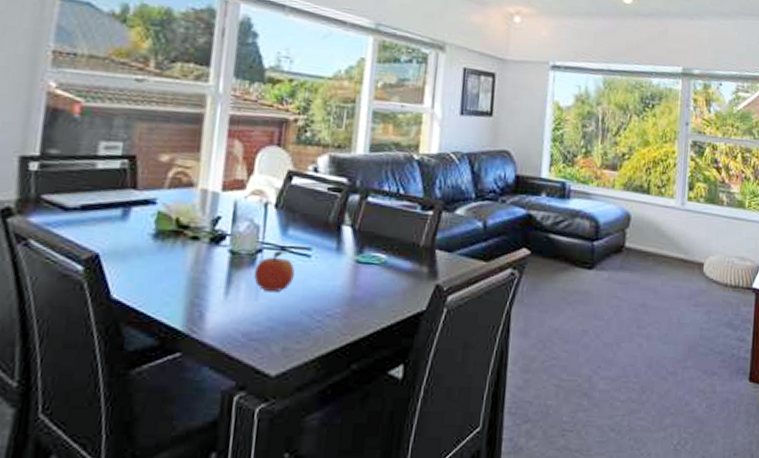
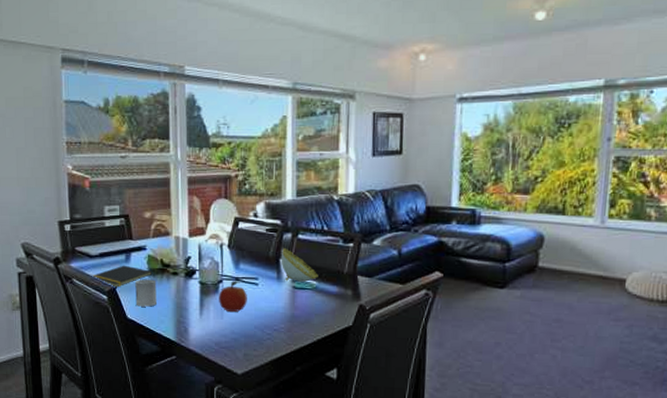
notepad: none [63,223,162,255] -> present [92,265,153,288]
cup: none [128,243,166,283] -> present [135,279,156,307]
decorative bowl: none [342,212,389,255] -> present [280,248,319,282]

